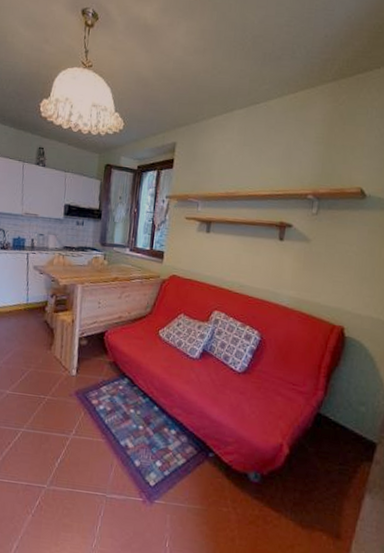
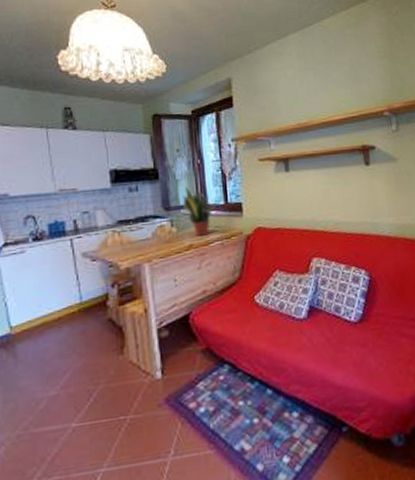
potted plant: none [116,230,144,273] -> present [183,187,216,237]

